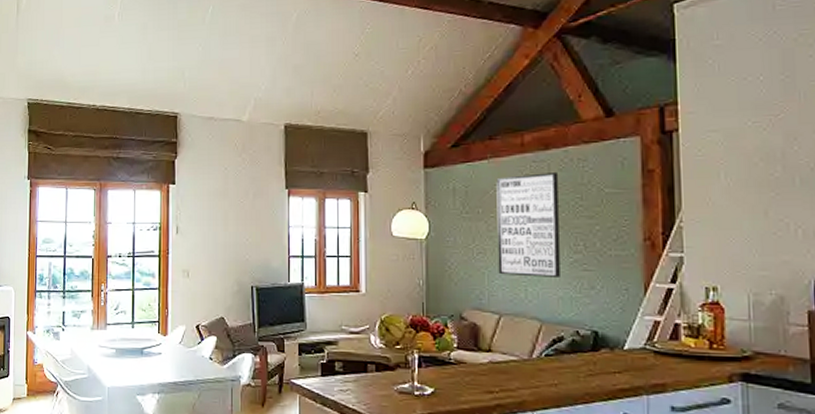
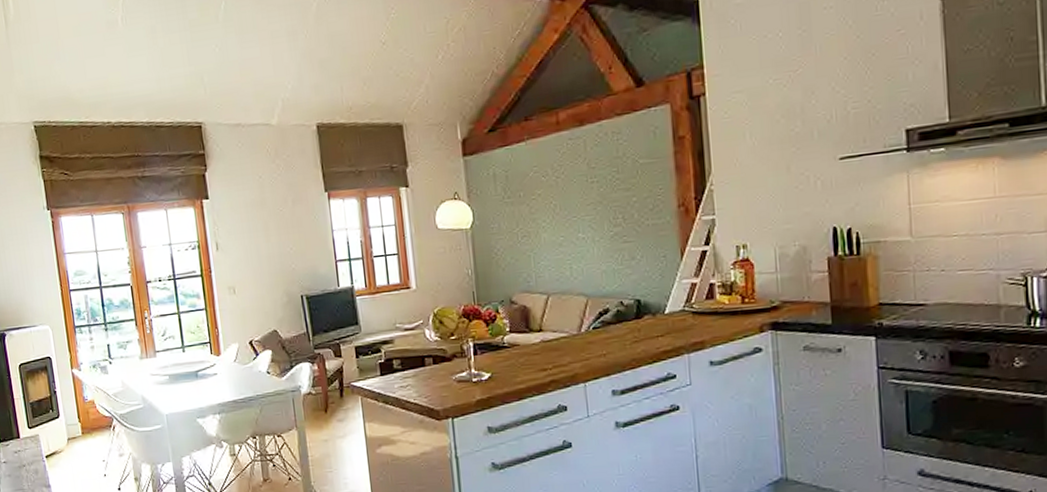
wall art: present [496,173,560,277] -> none [535,148,602,256]

